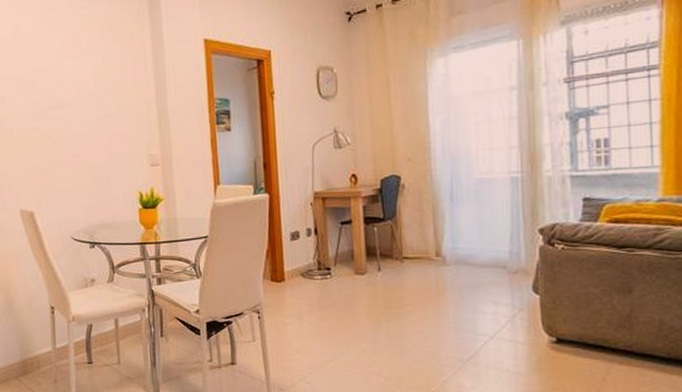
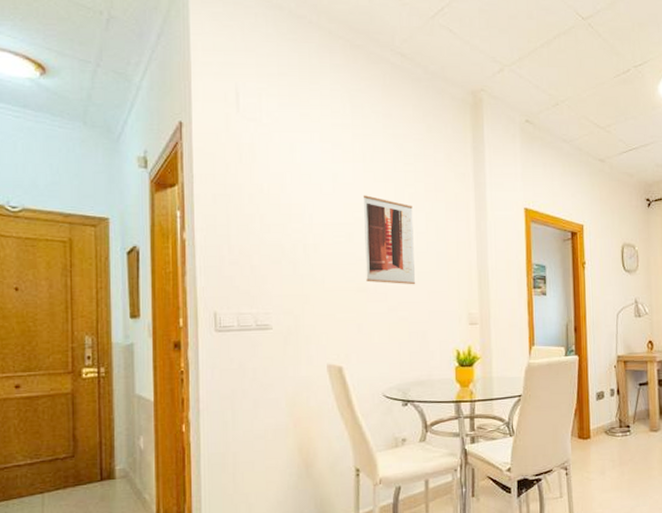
wall art: none [42,44,97,130] -> present [363,195,416,285]

